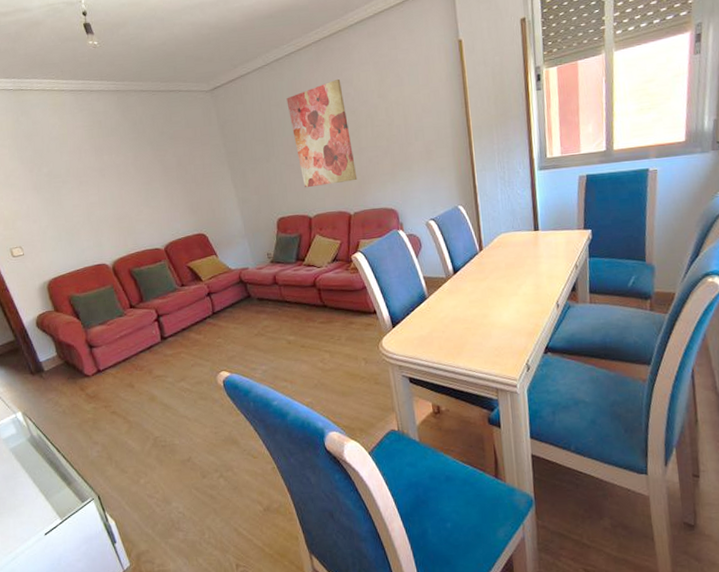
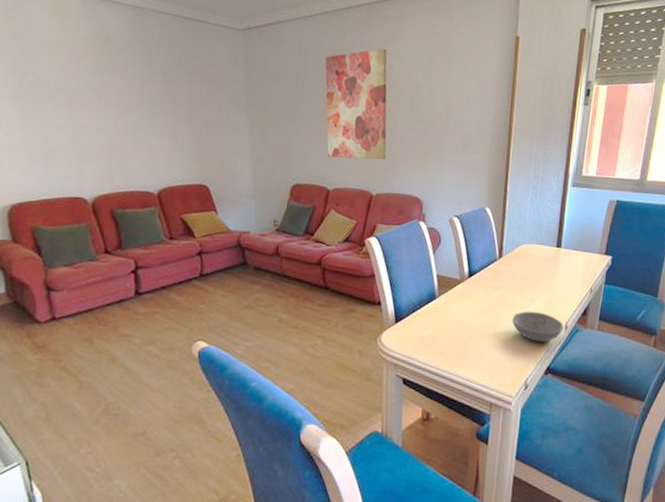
bowl: none [502,295,555,324] -> present [511,311,564,343]

